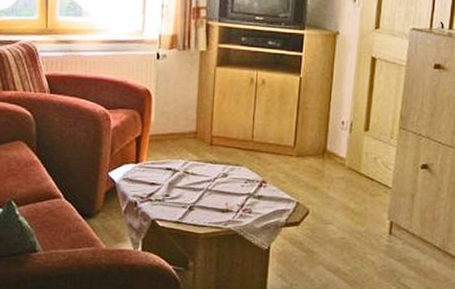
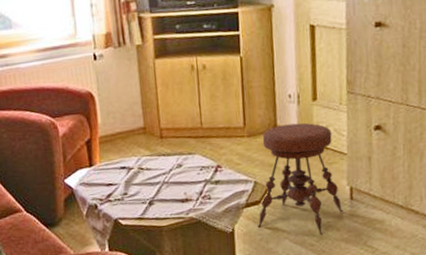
stool: none [293,150,381,265] -> present [257,123,343,235]

